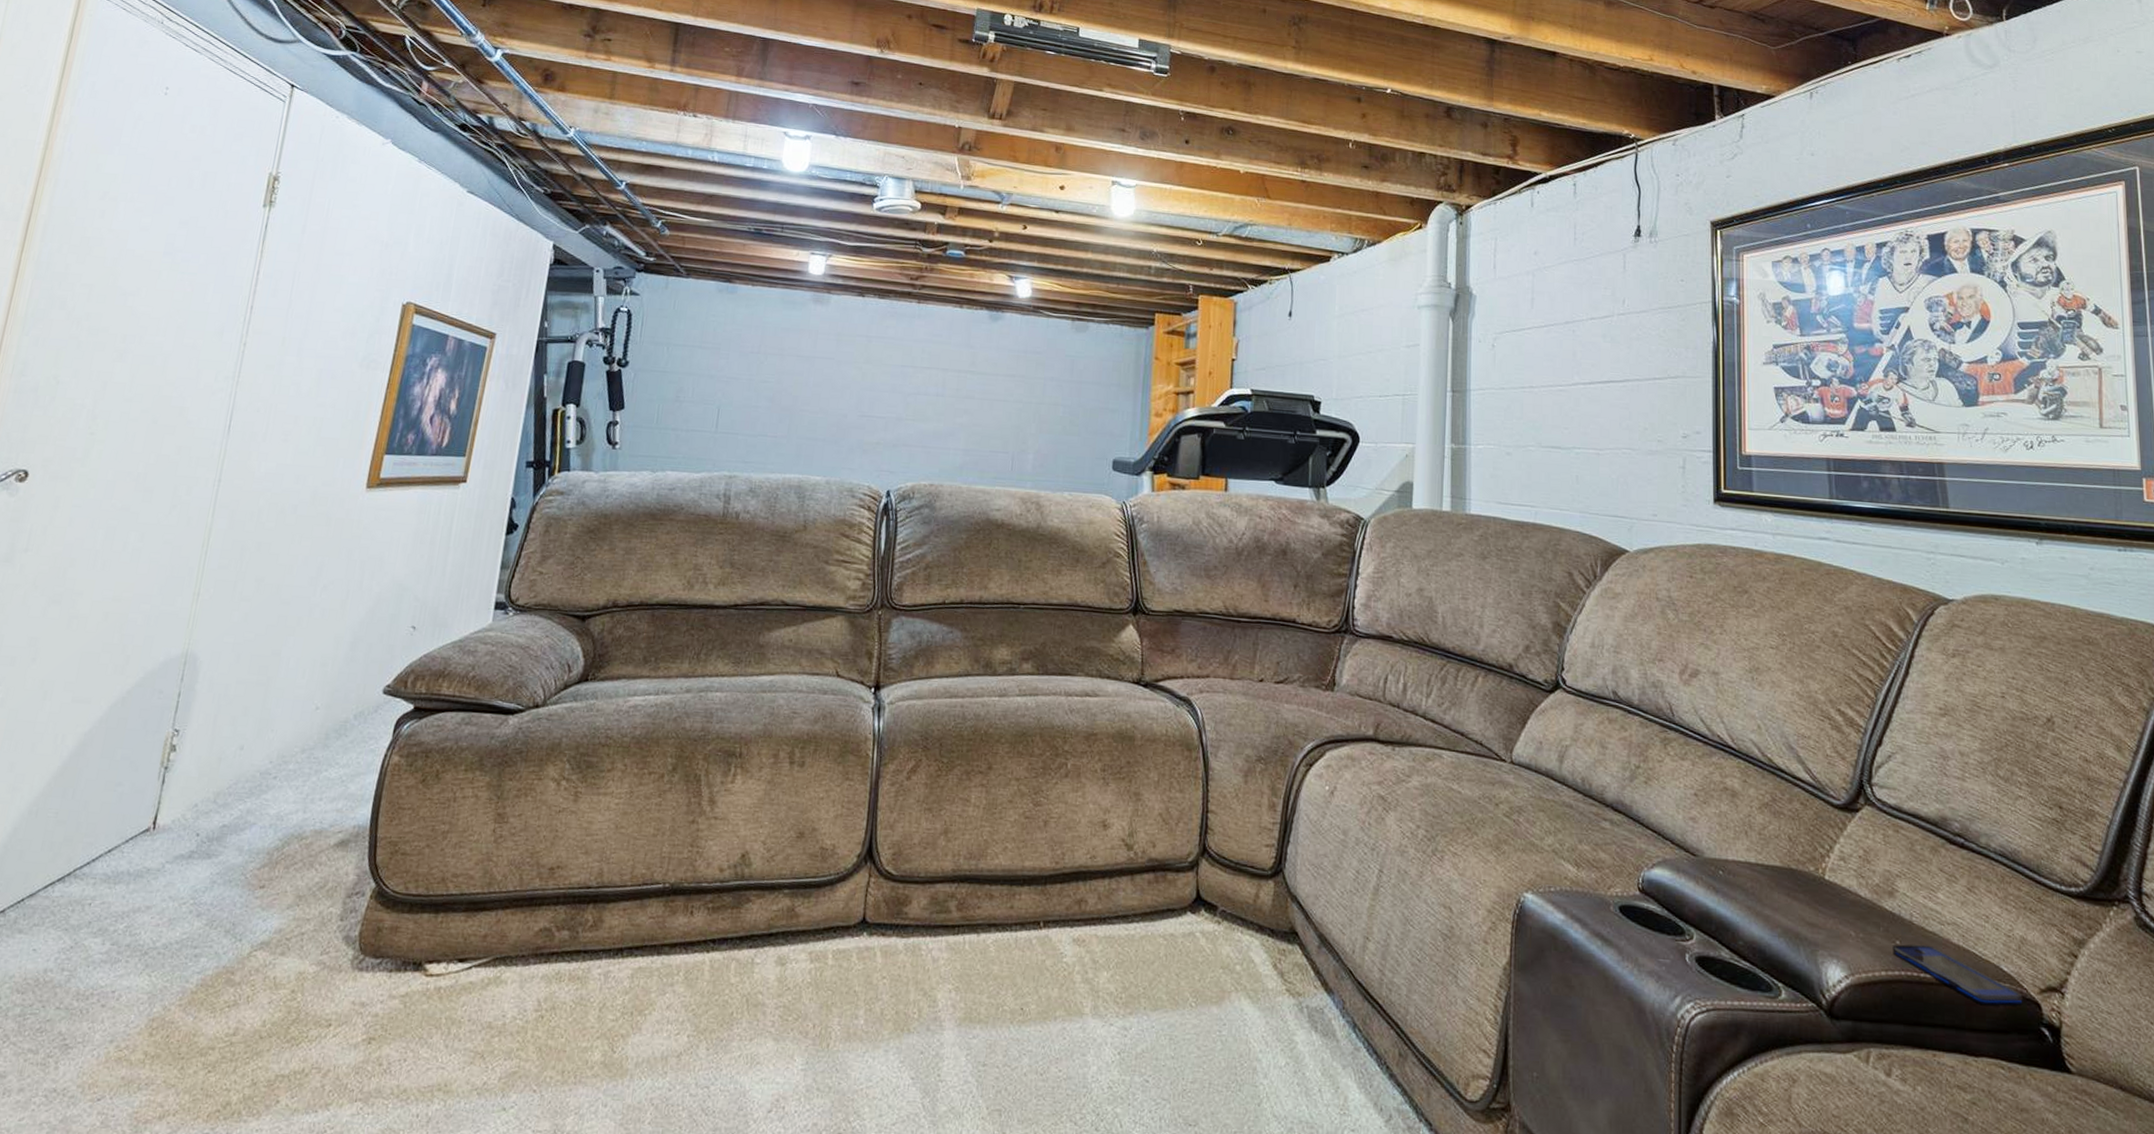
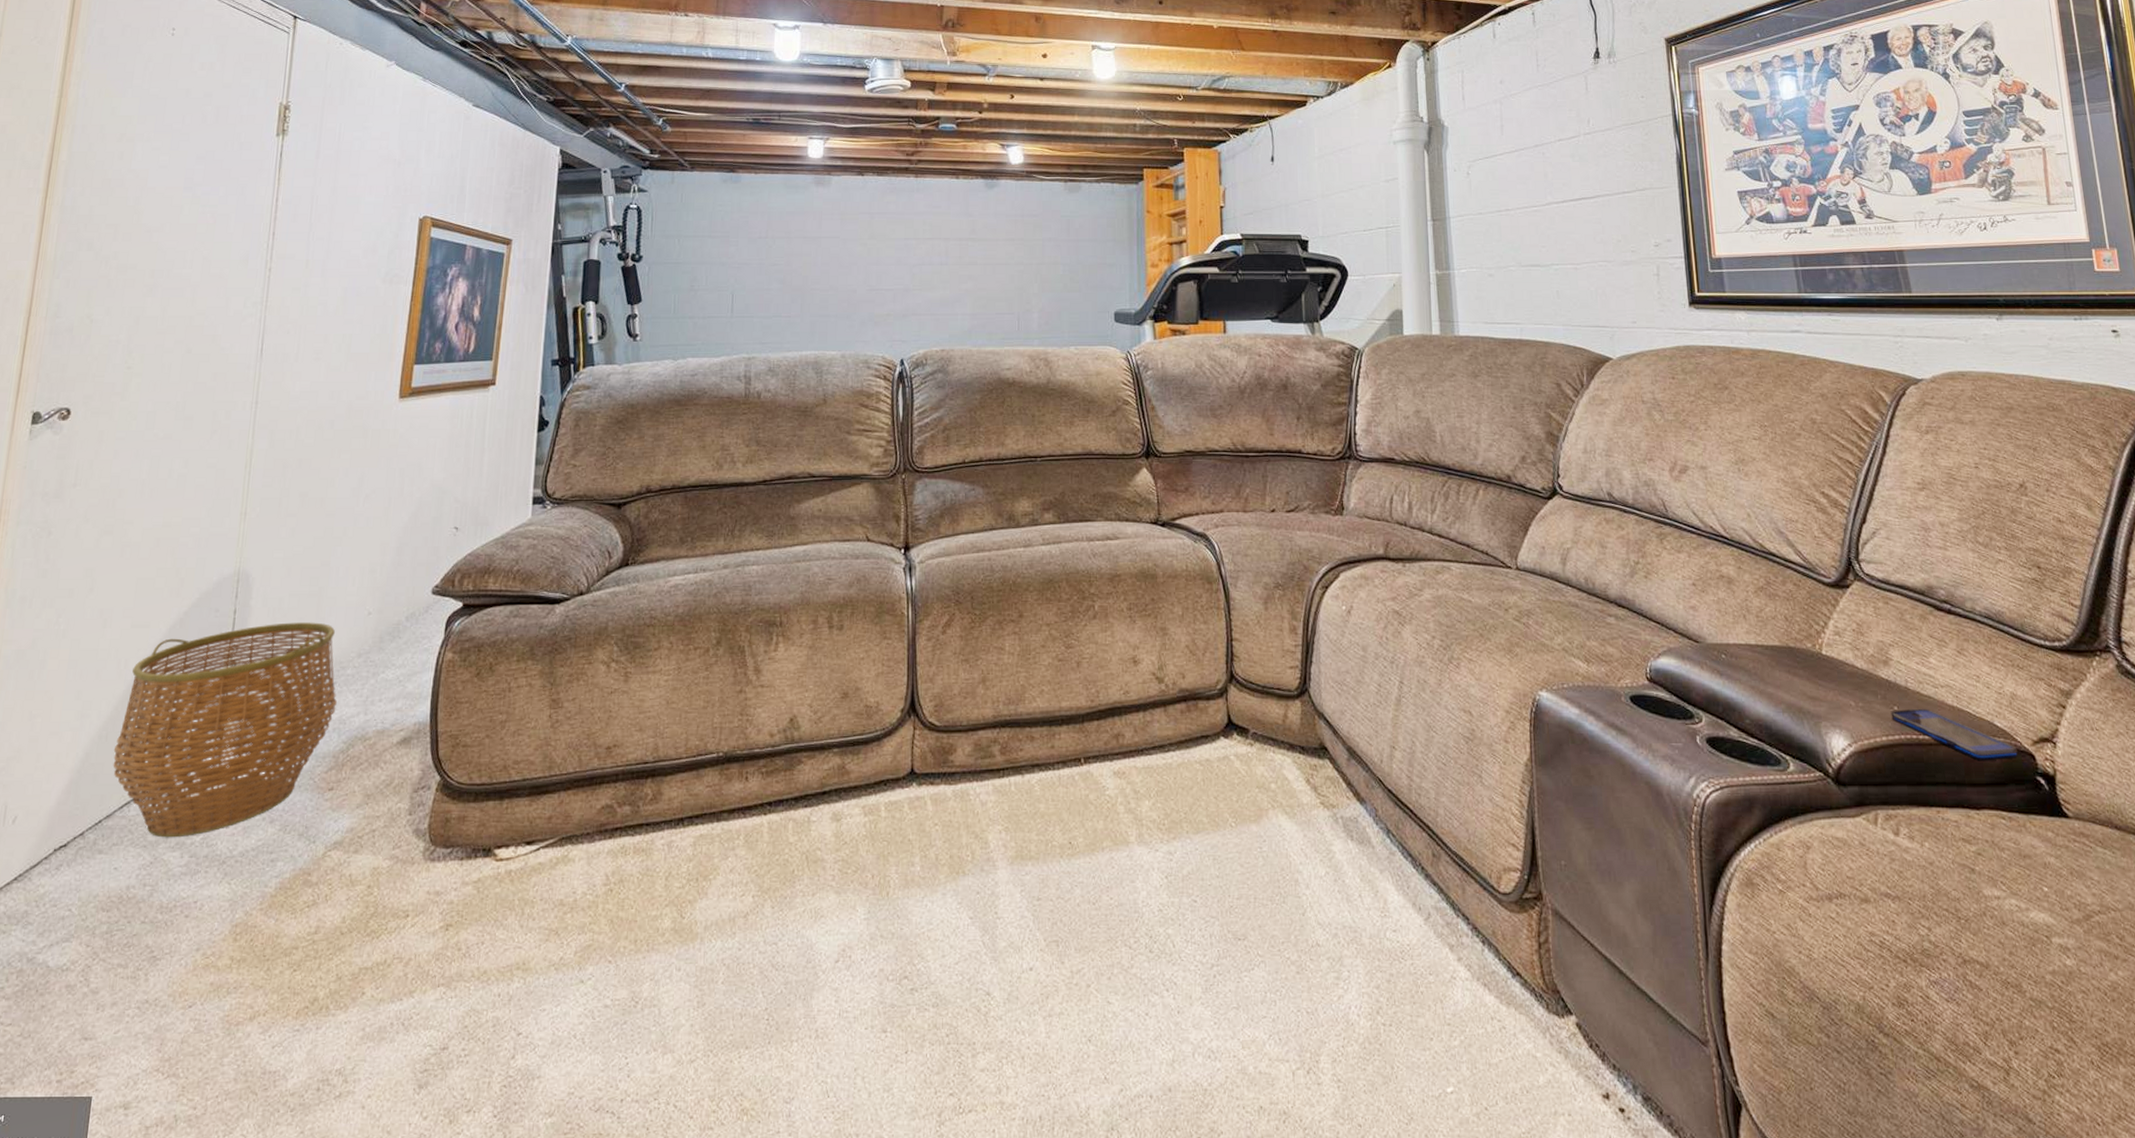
basket: none [40,710,280,923] -> present [113,622,337,837]

